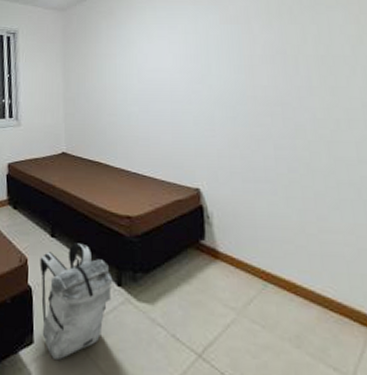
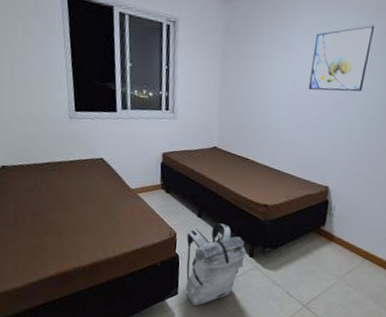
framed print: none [155,14,216,83] -> present [308,25,375,92]

